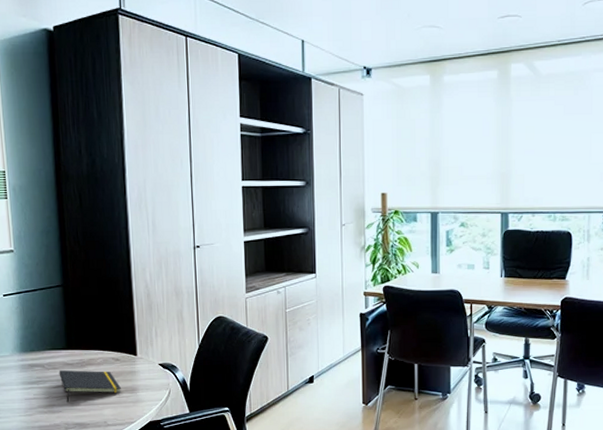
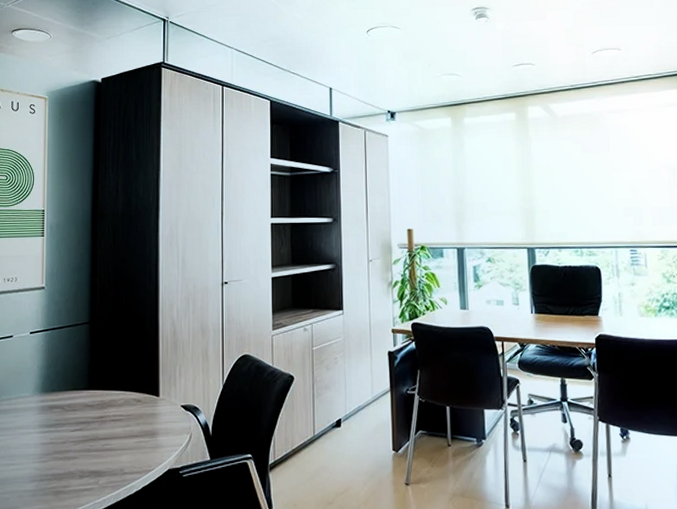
notepad: present [59,369,122,402] -> none [78,411,142,448]

